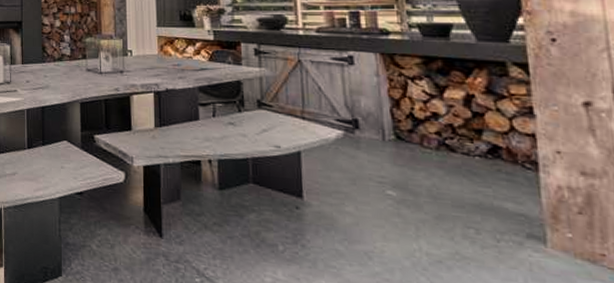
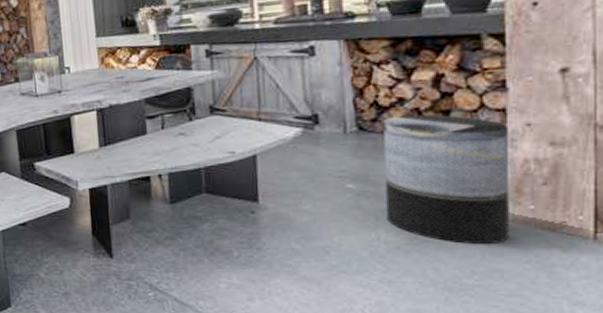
trash can: none [419,129,550,270] -> present [383,114,509,245]

